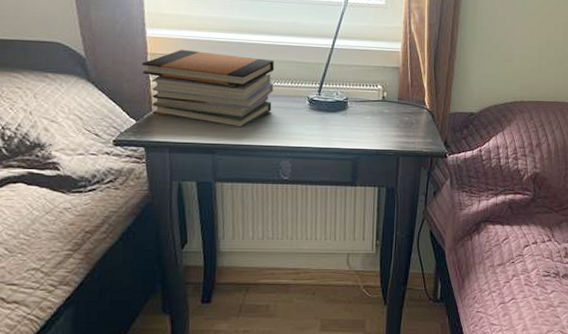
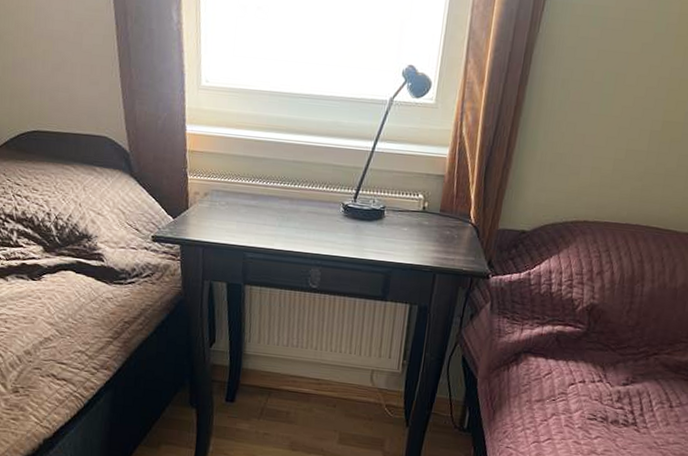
book stack: present [141,49,275,128] -> none [180,147,311,232]

